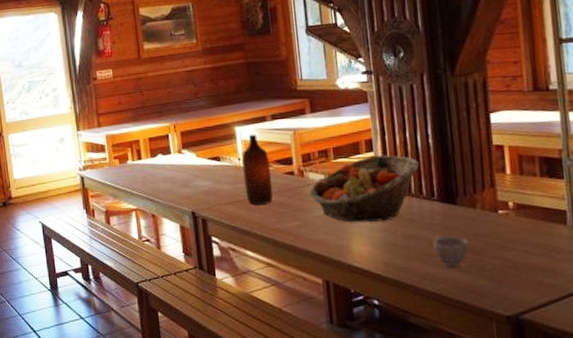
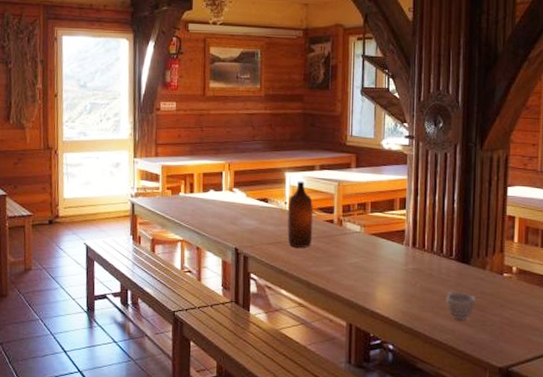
fruit basket: present [309,154,419,222] -> none [345,213,443,274]

